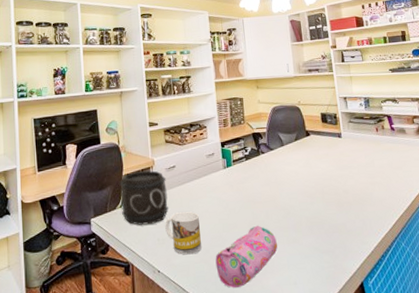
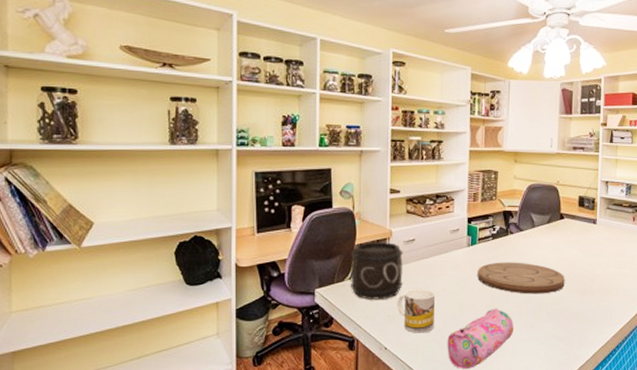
cutting board: none [236,179,321,210] -> present [478,262,565,294]

